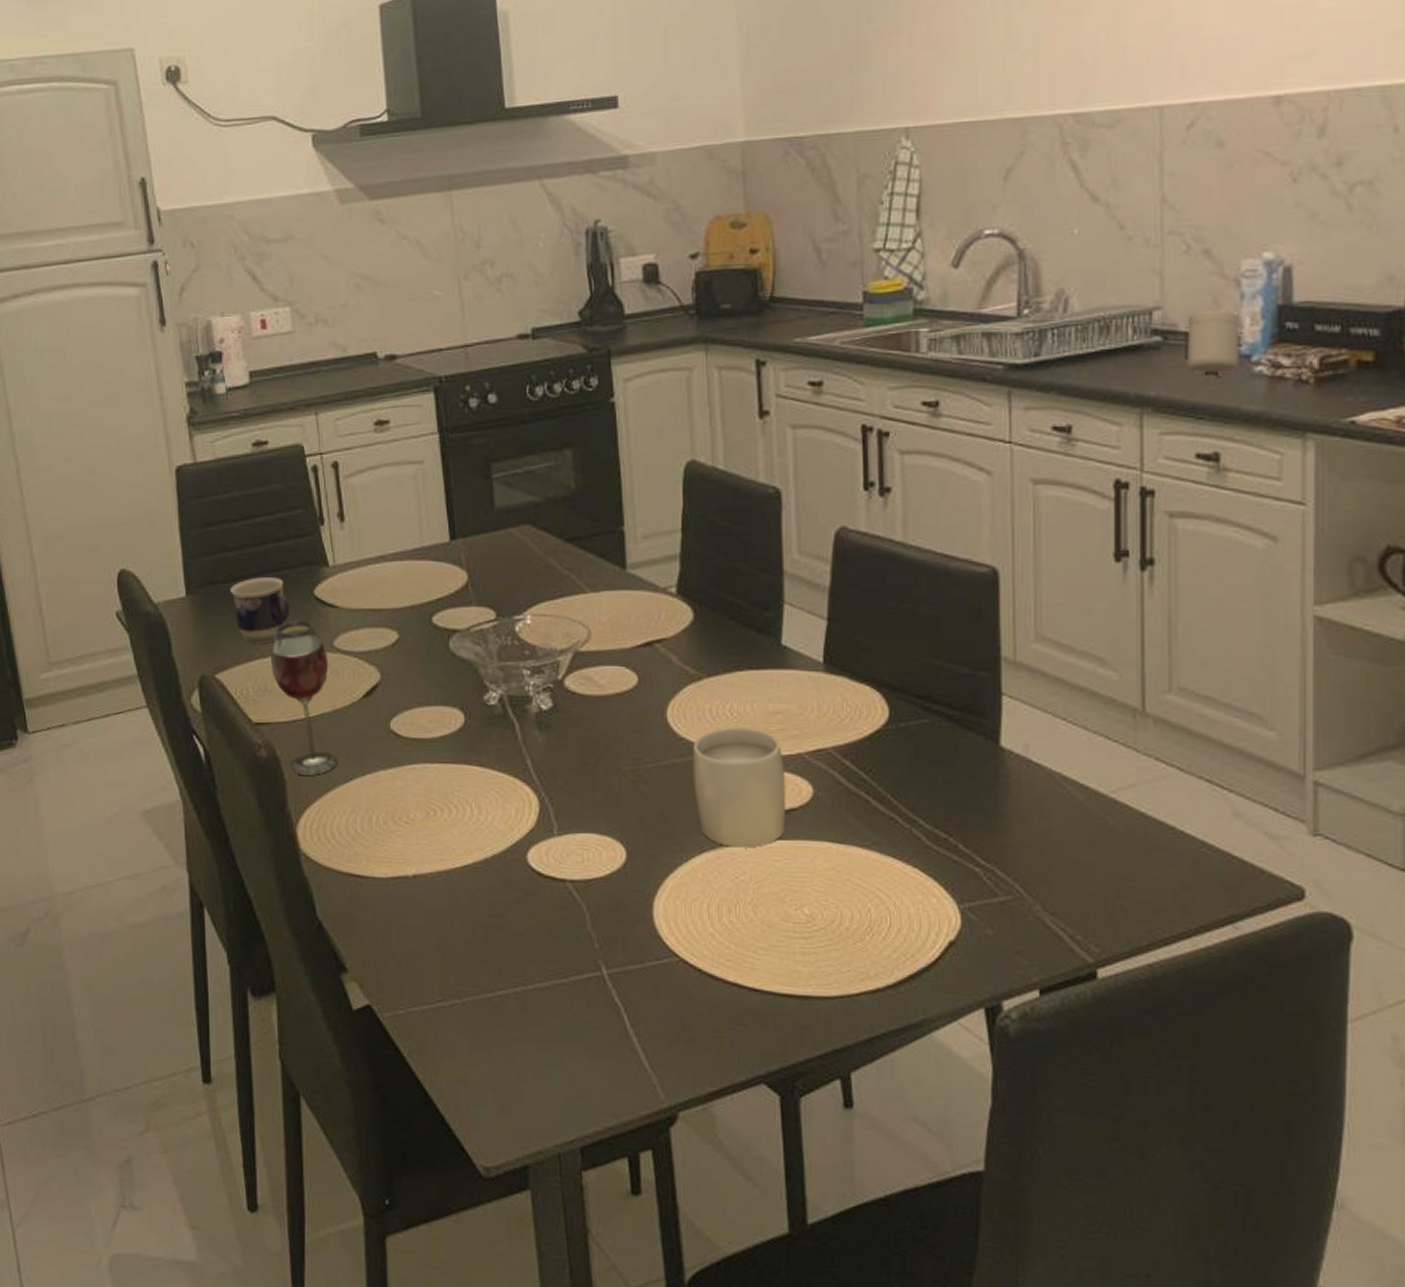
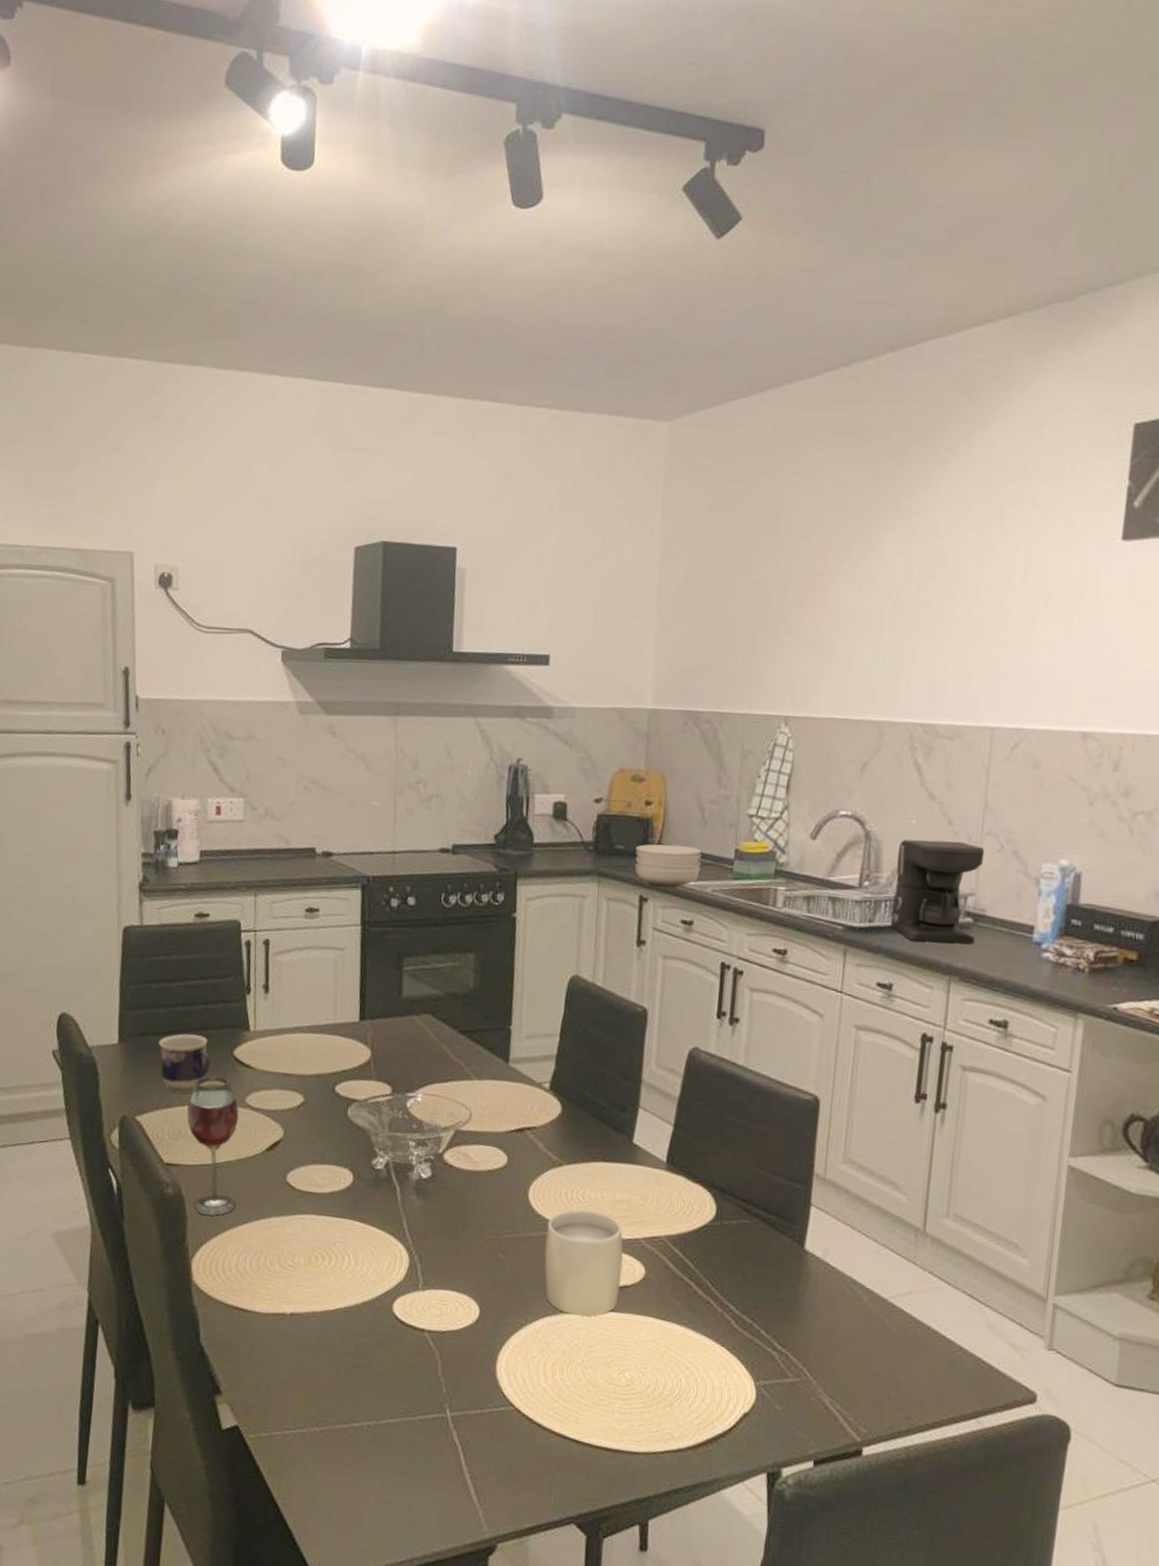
bowl: none [744,295,825,348] -> present [634,844,702,889]
coffee maker: none [1060,247,1167,372] -> present [890,839,984,944]
canister: present [1168,306,1263,377] -> none [978,898,1054,958]

